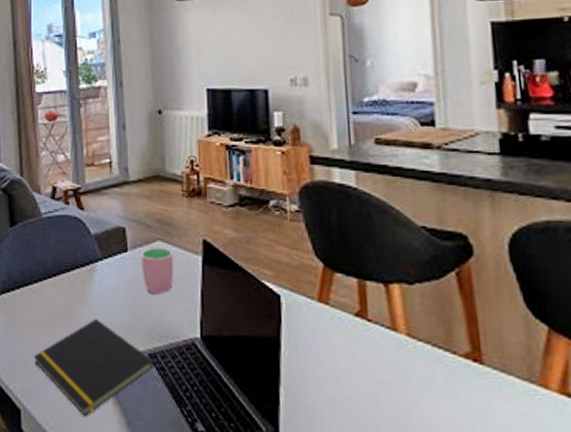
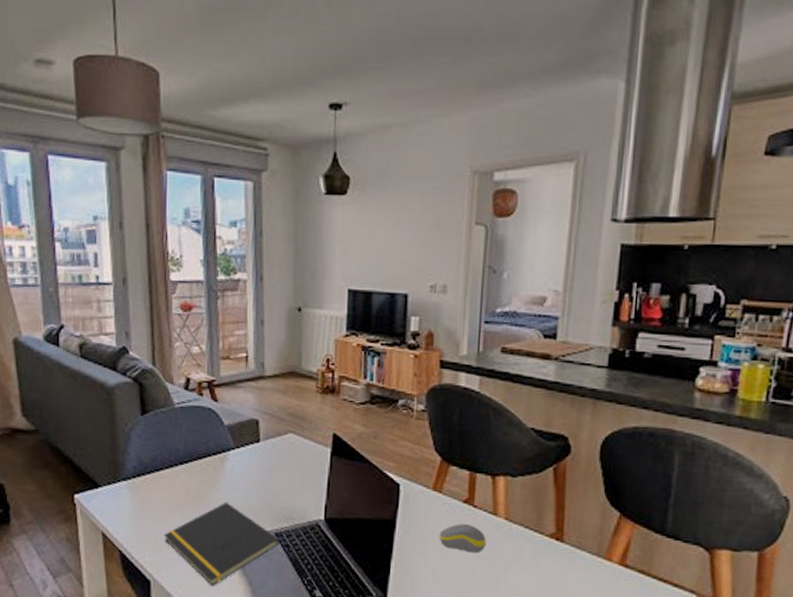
cup: present [140,247,174,295] -> none [272,439,304,482]
computer mouse: none [332,342,389,378] -> present [439,524,487,553]

